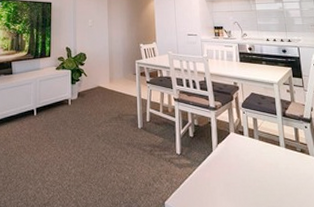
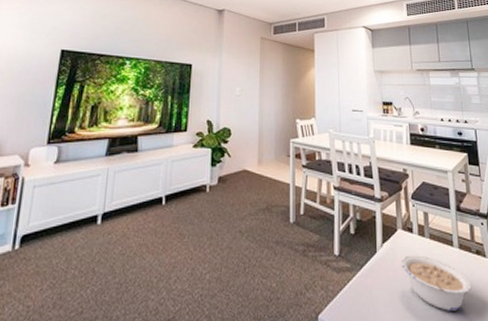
legume: none [234,153,297,199] -> present [401,255,472,311]

